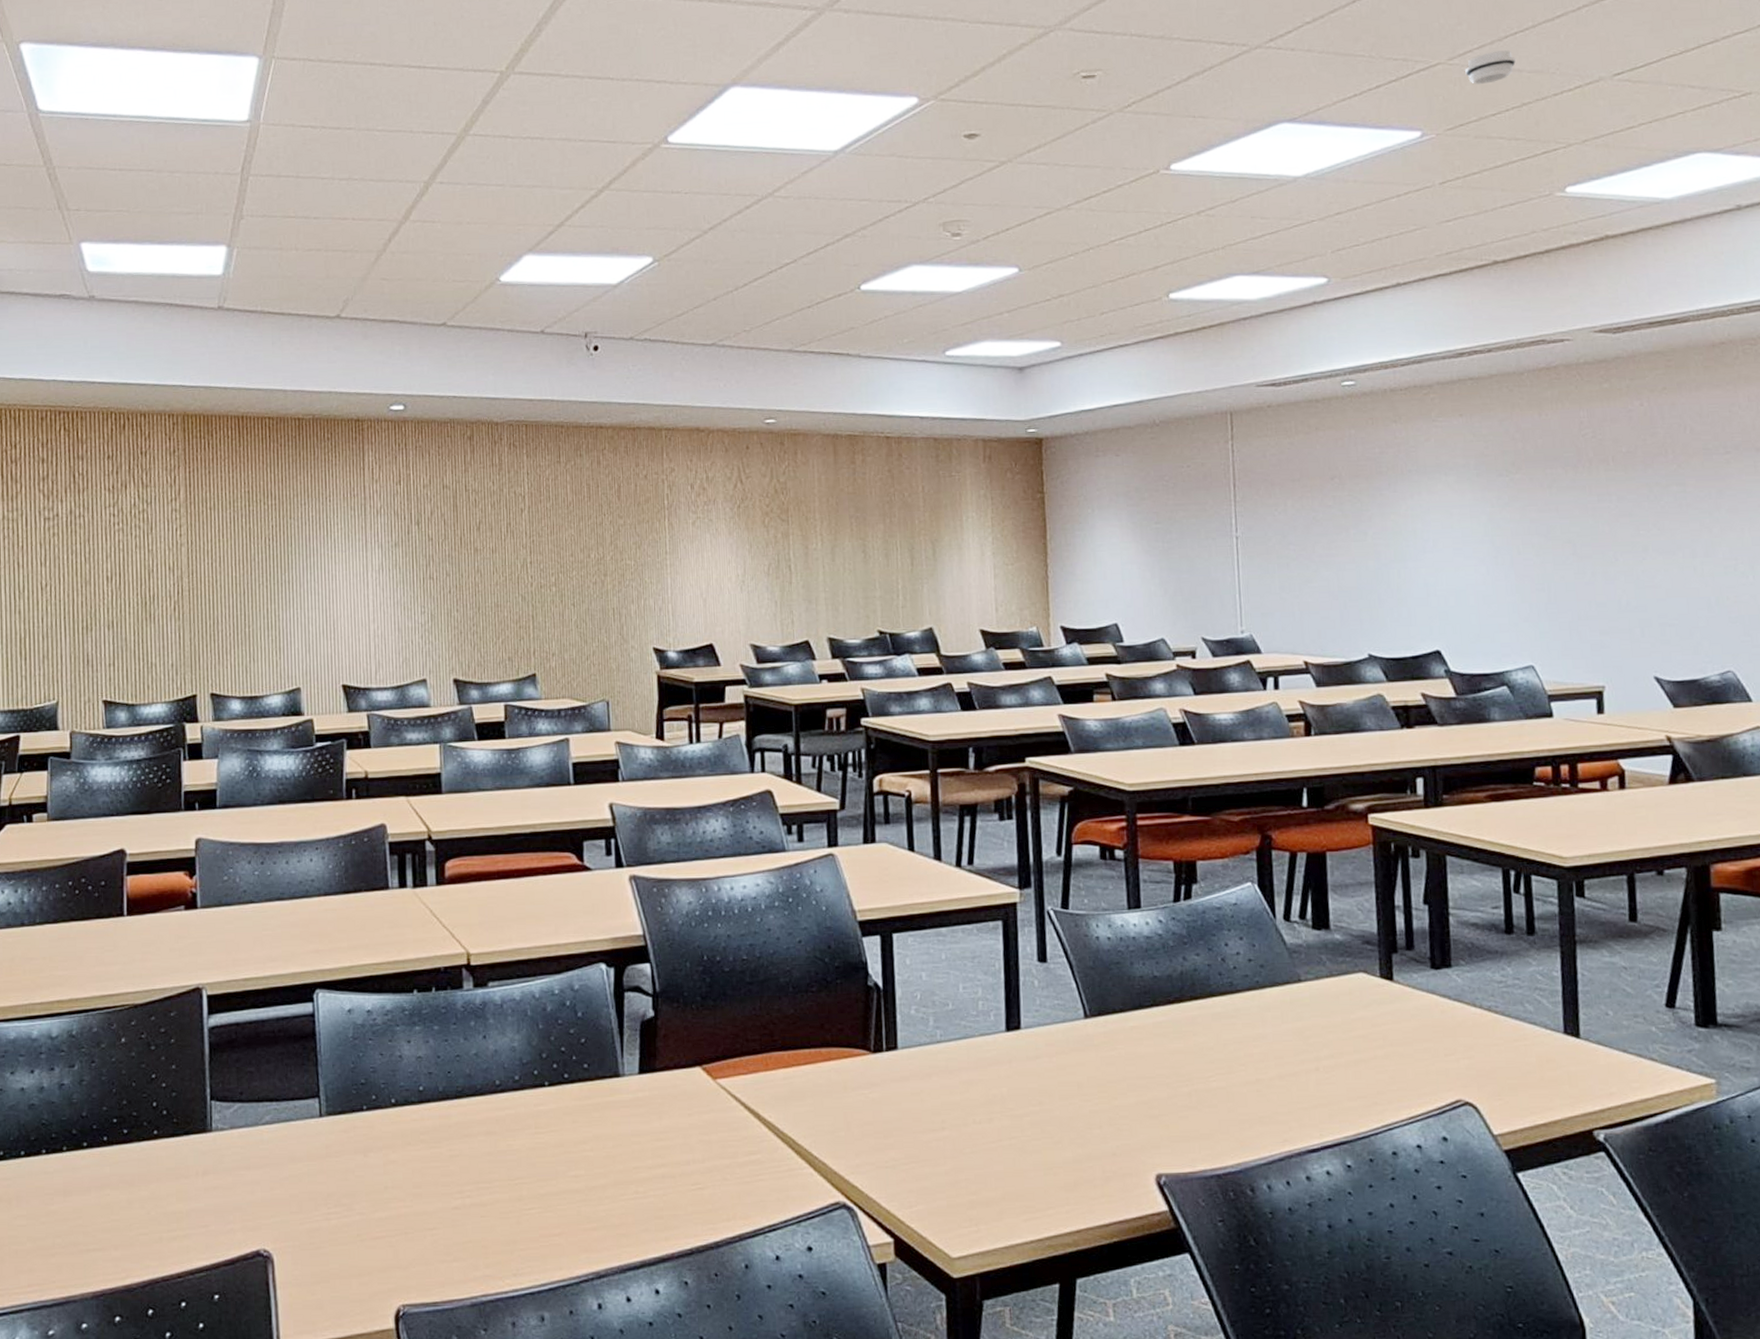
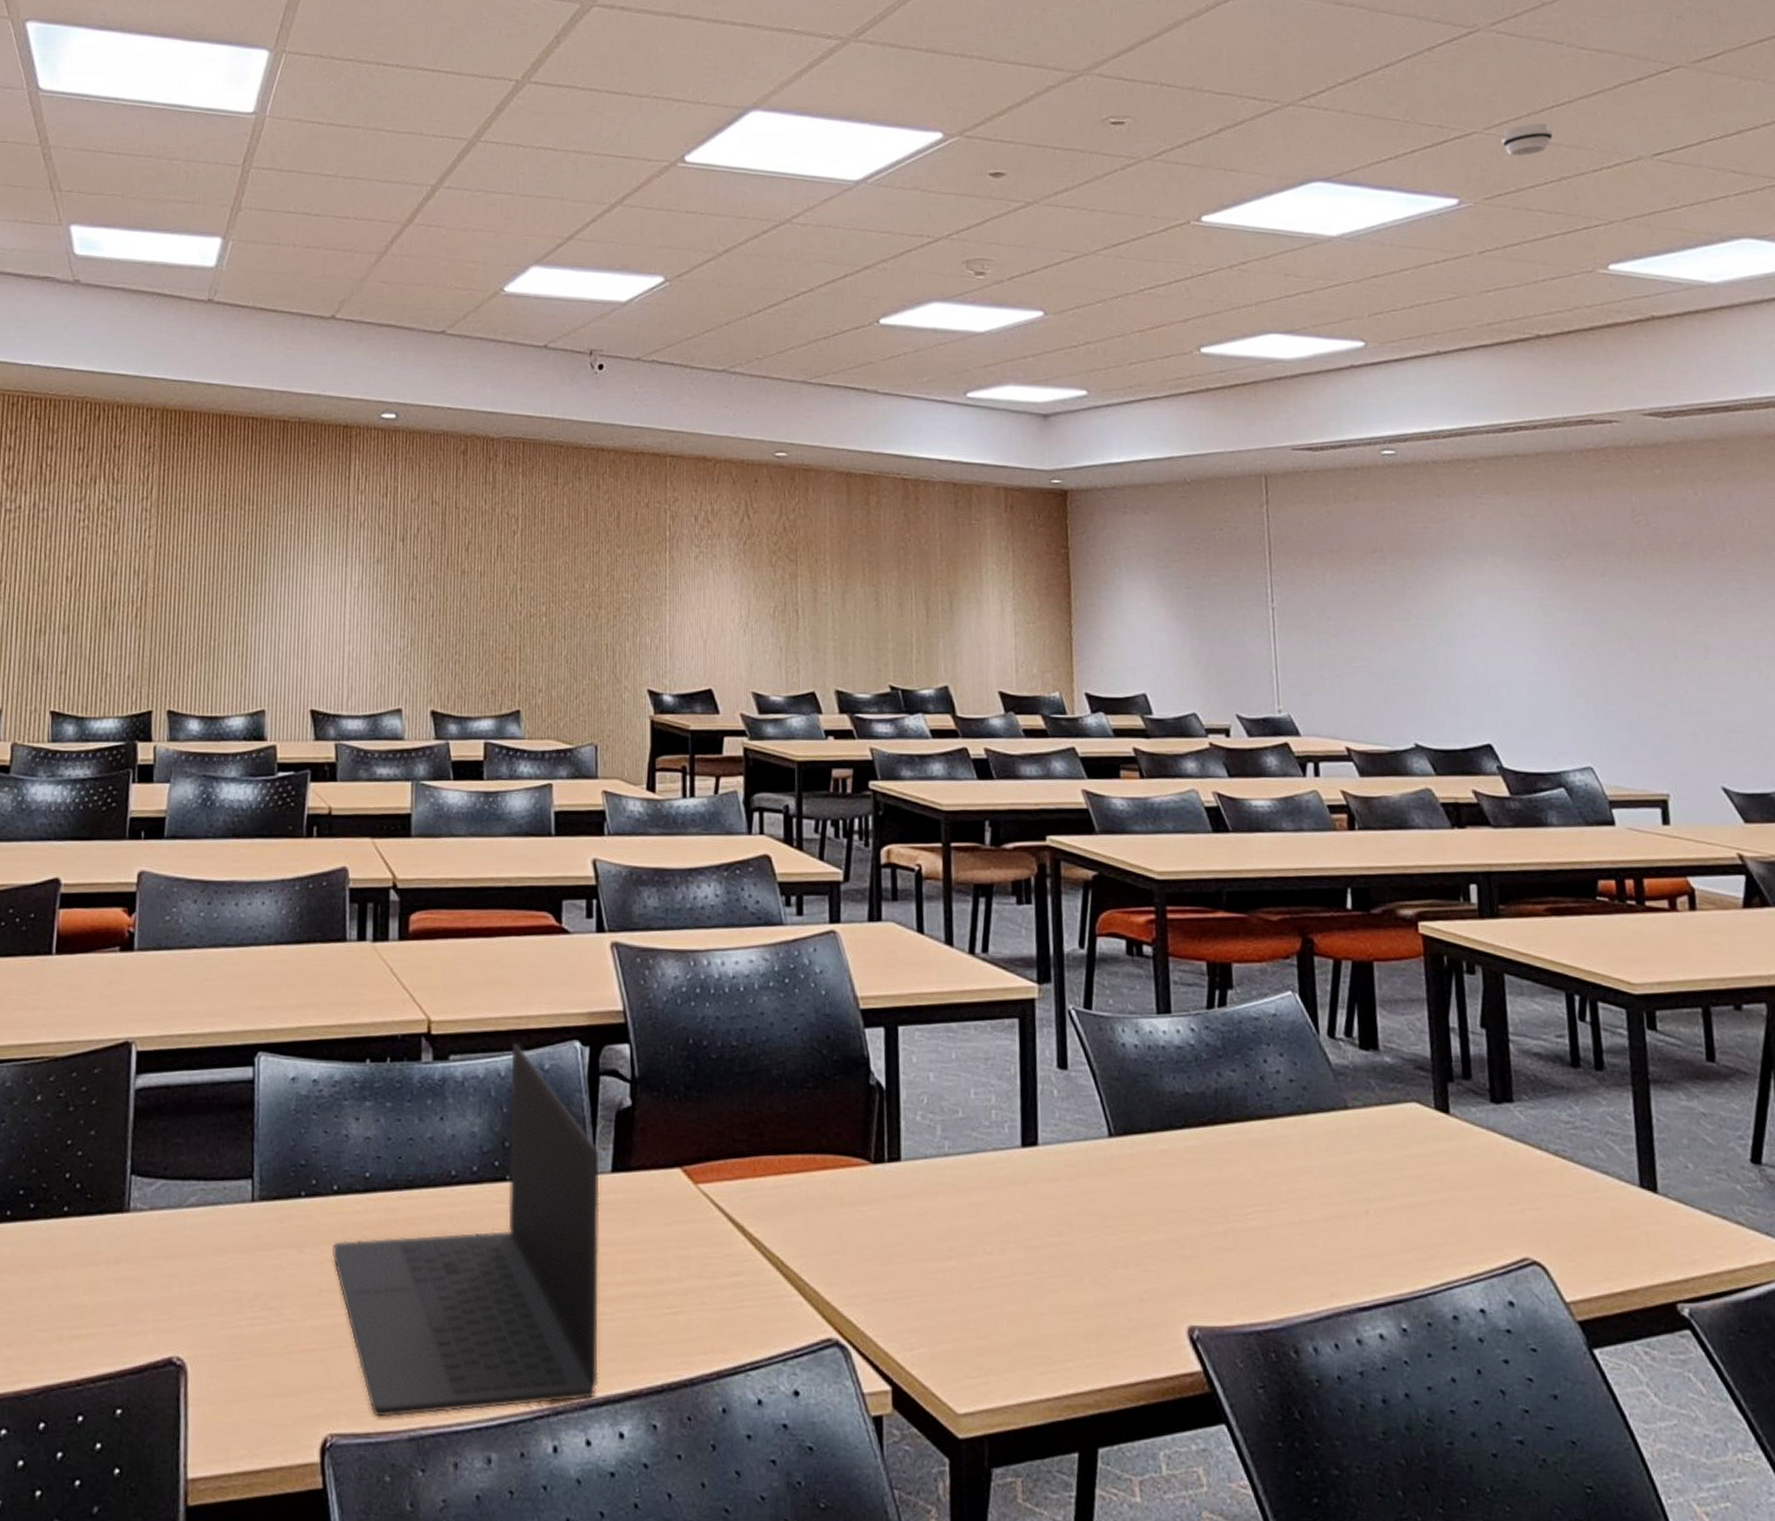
laptop: none [394,968,635,1289] -> present [333,1043,600,1418]

